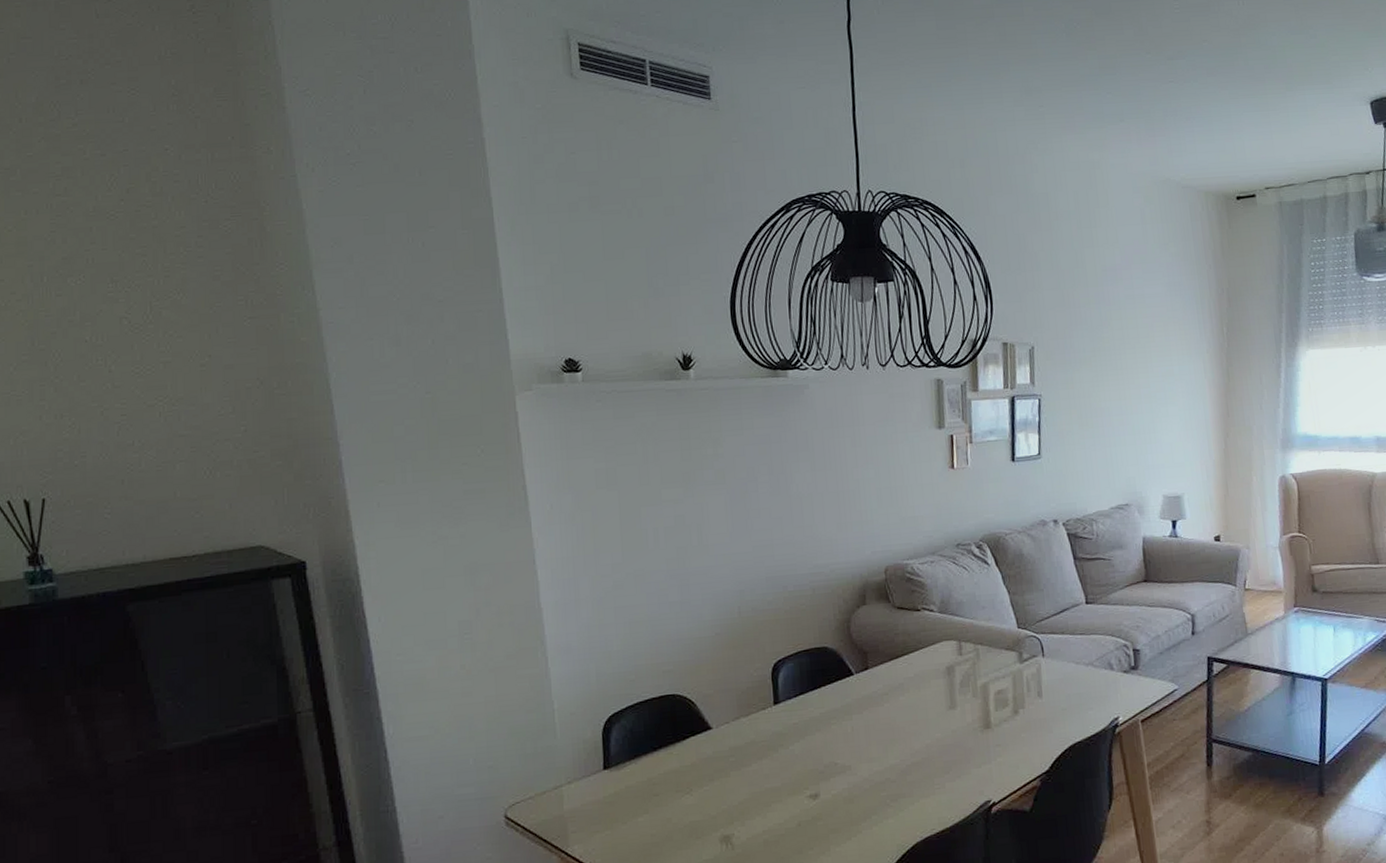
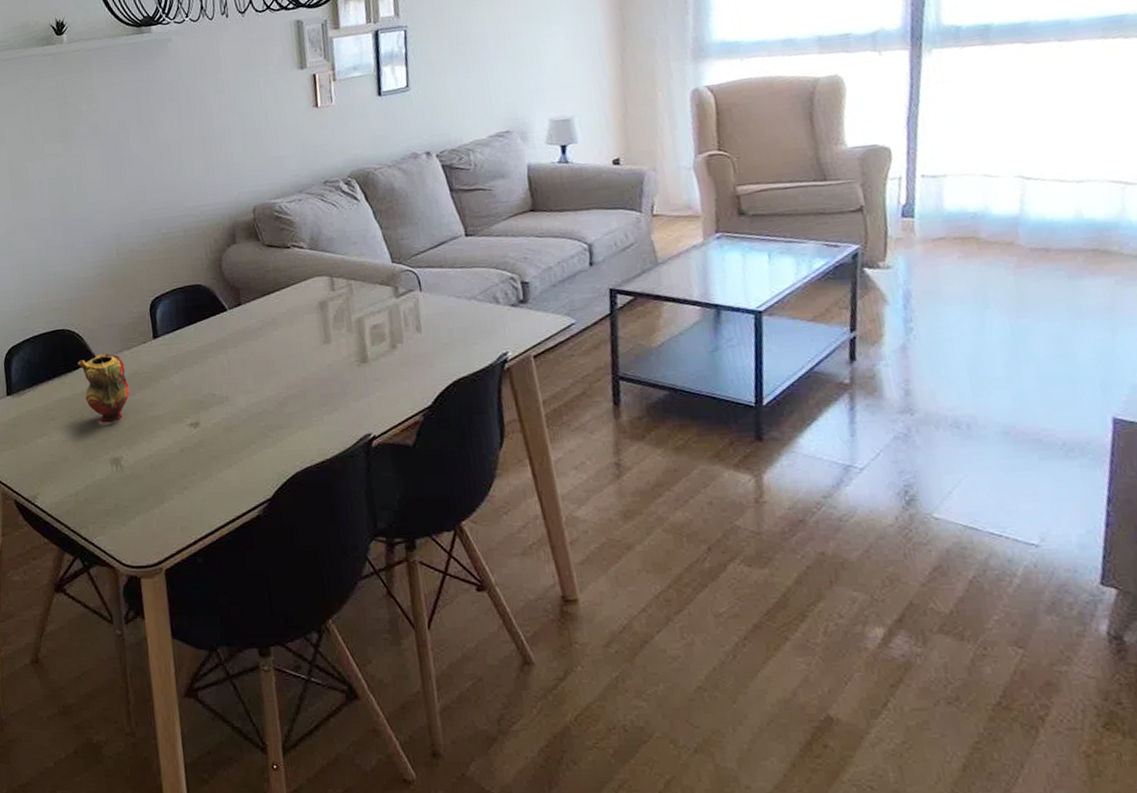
teapot: none [688,720,745,798] -> present [78,353,130,423]

